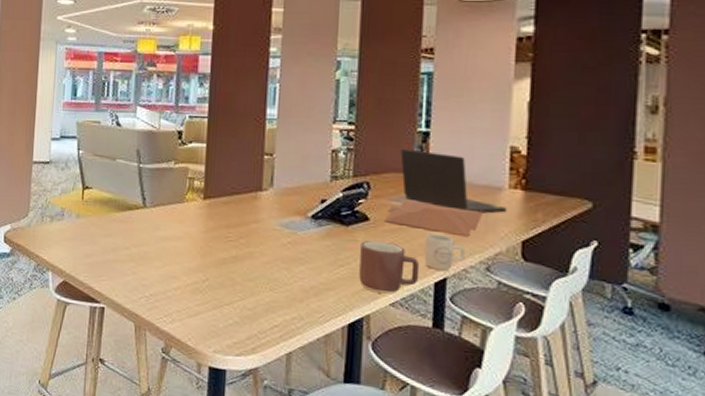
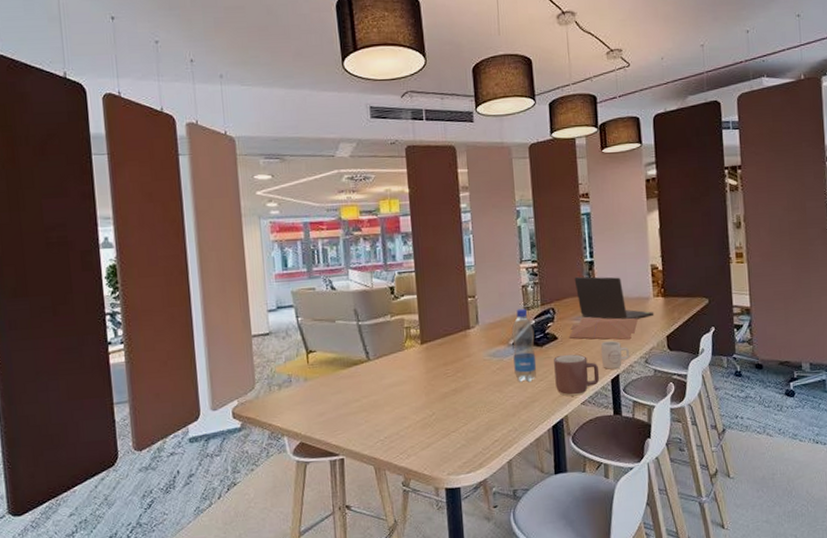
bottle: none [309,176,340,266] -> present [511,308,537,383]

